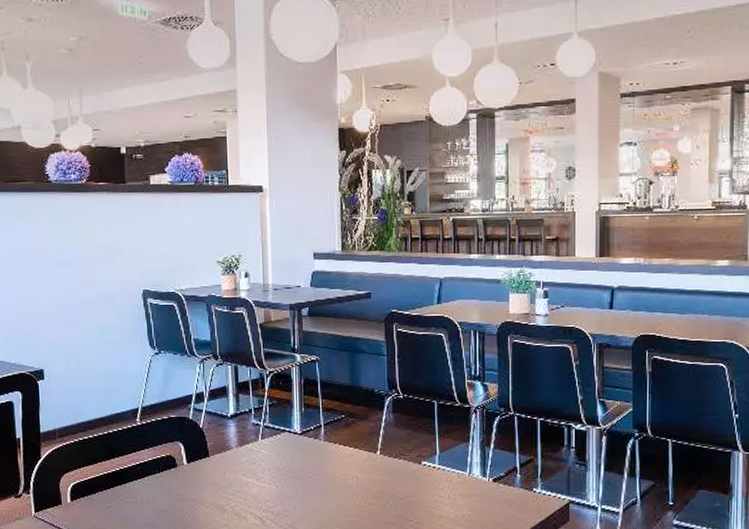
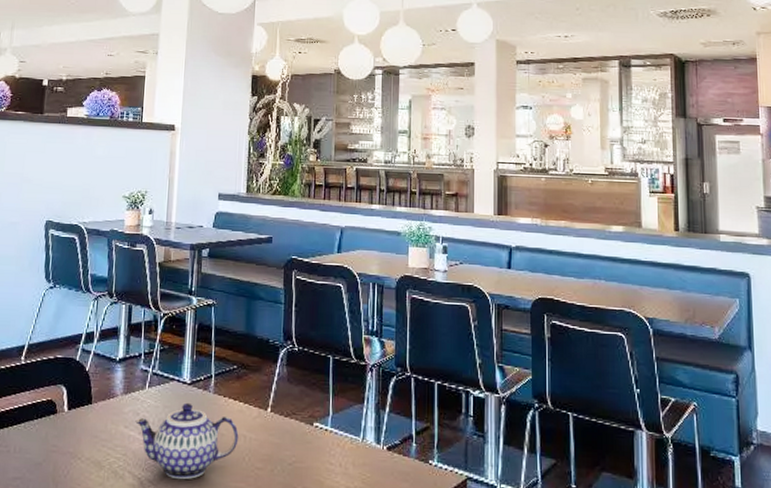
teapot: none [252,450,351,518] -> present [135,402,239,480]

